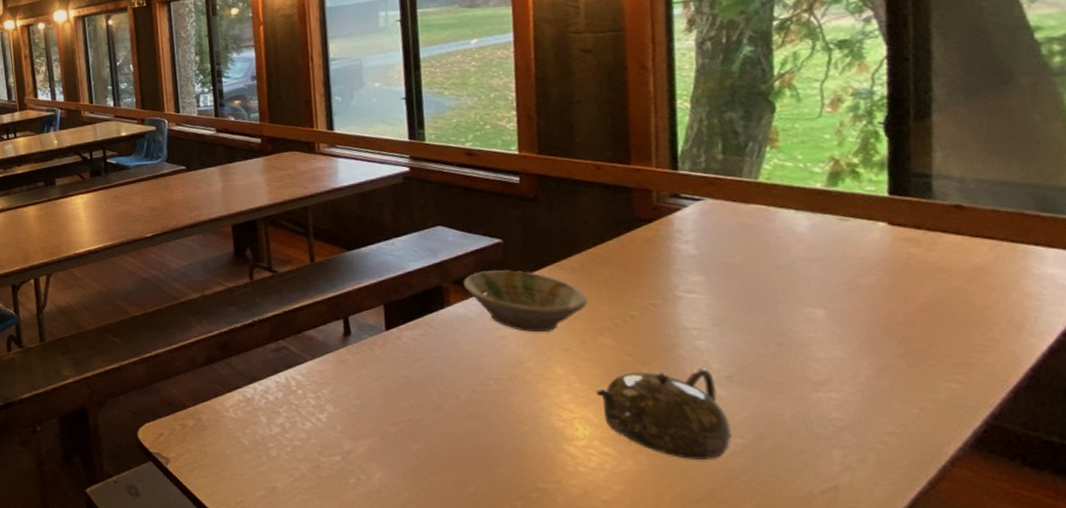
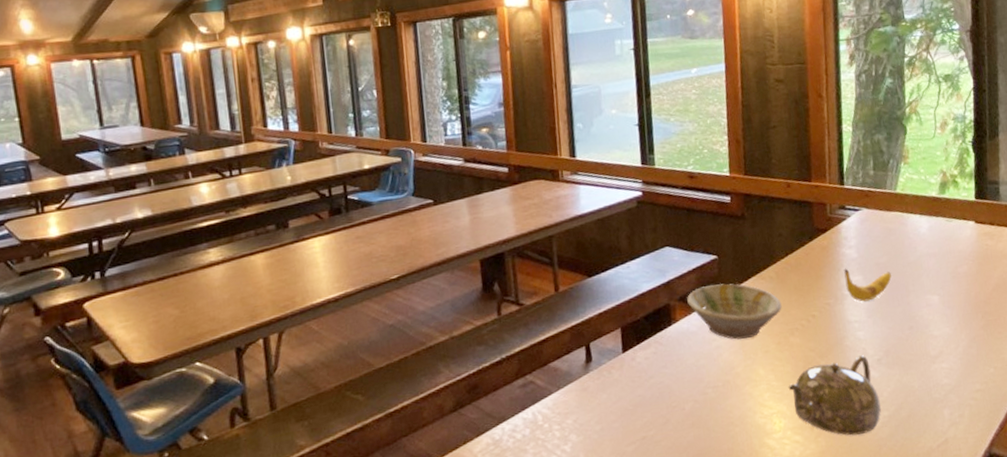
banana: none [677,266,750,307] -> present [844,268,892,302]

